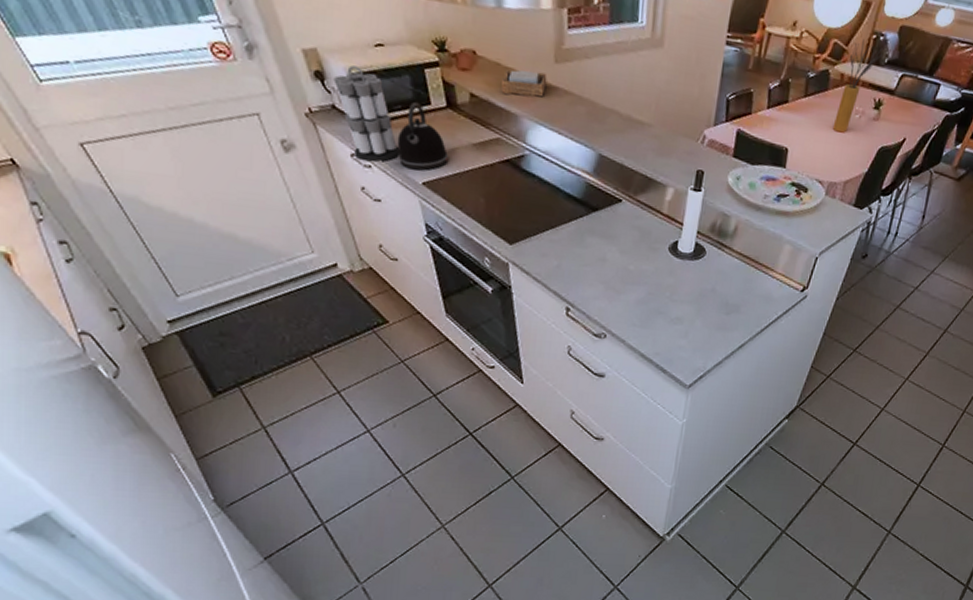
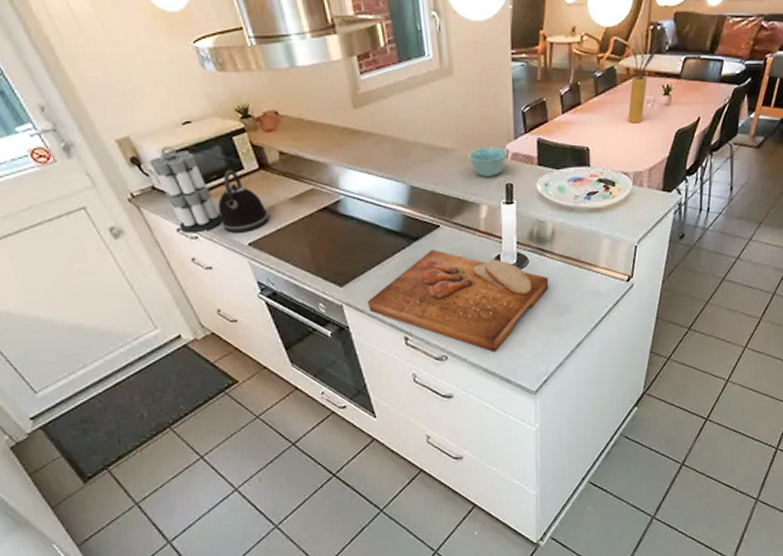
napkin holder: present [500,69,547,97] -> none [306,120,350,147]
cutting board: none [534,223,723,339] -> present [367,249,549,352]
bowl: none [664,127,704,161] -> present [468,146,507,178]

